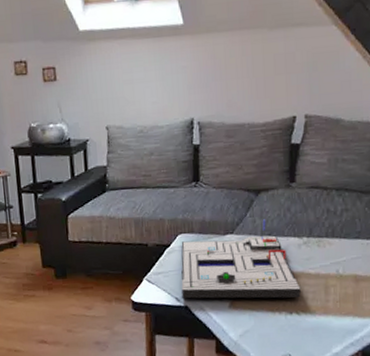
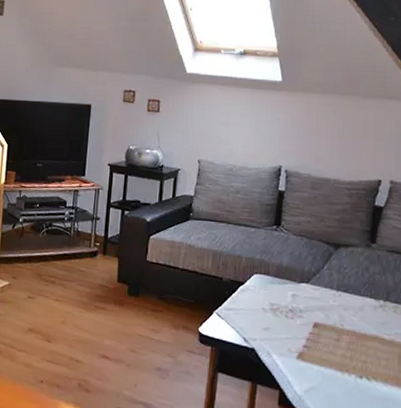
board game: present [181,219,301,299] -> none [250,274,373,363]

